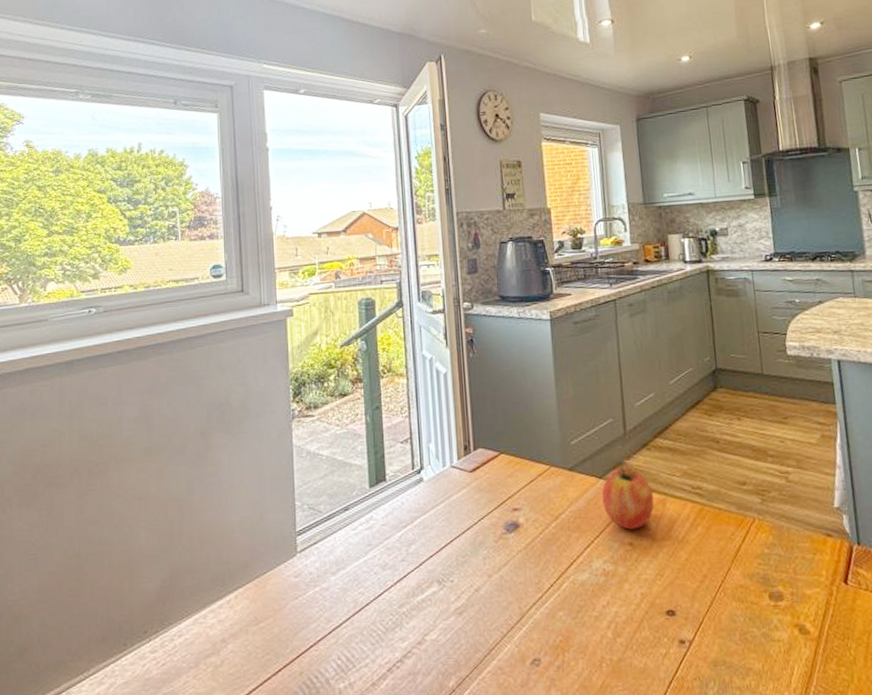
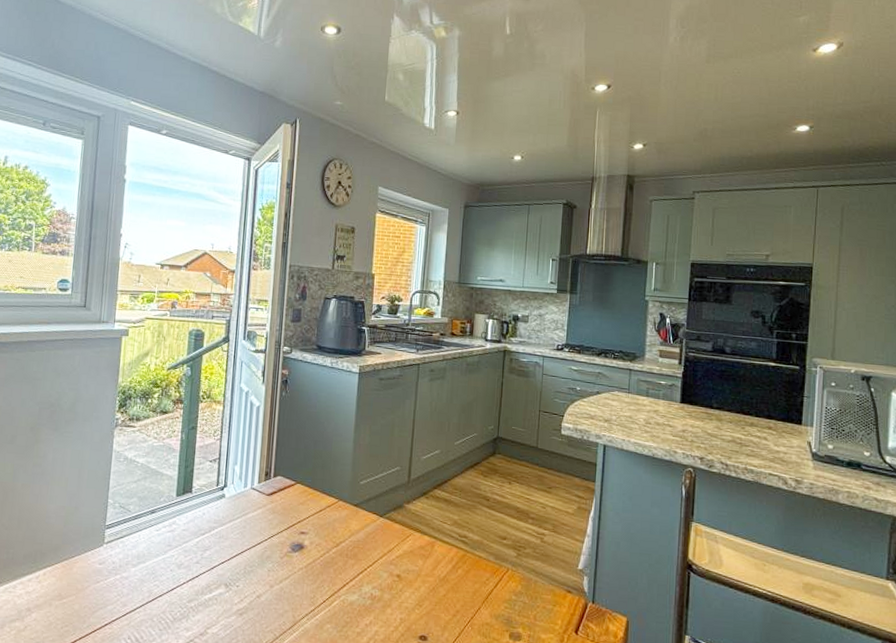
fruit: present [602,466,654,530] -> none [380,509,425,564]

